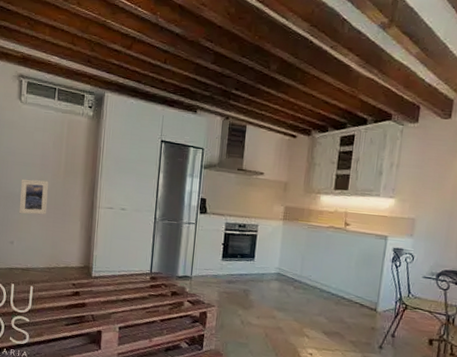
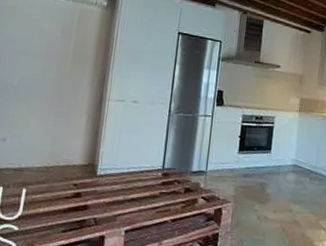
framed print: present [19,178,49,215] -> none [16,69,53,108]

